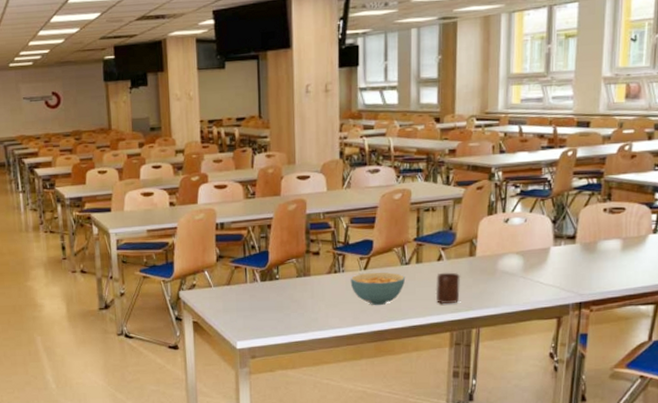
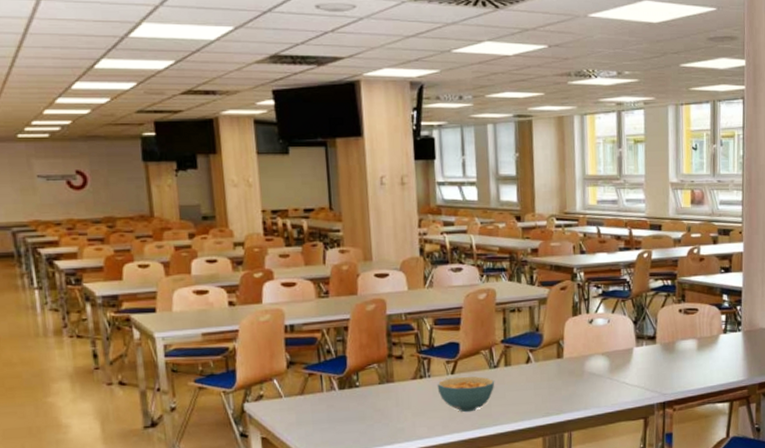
cup: present [435,272,461,305] -> none [525,375,550,409]

